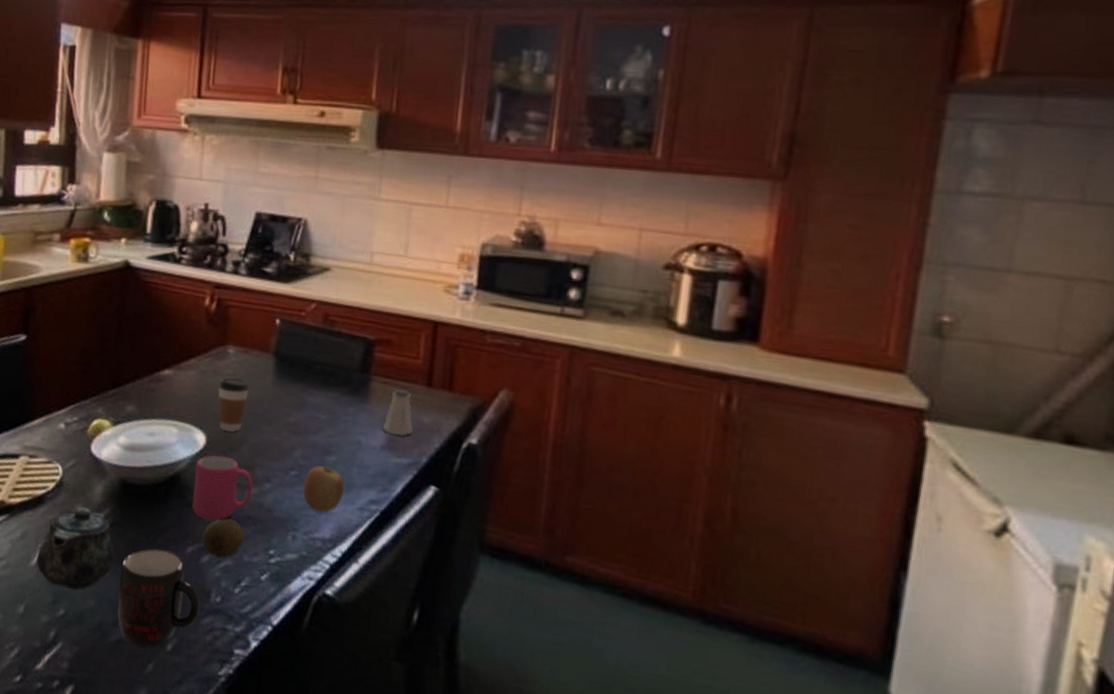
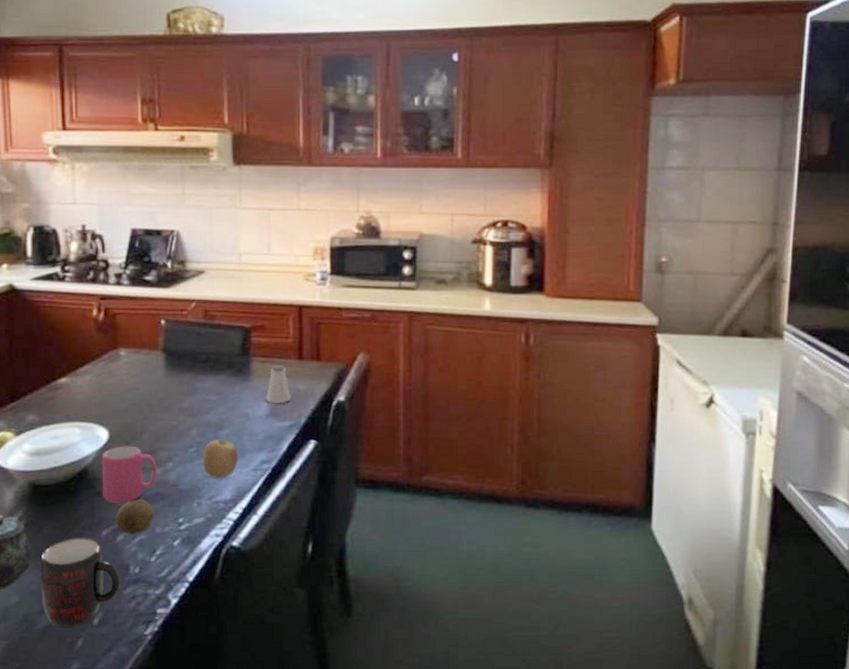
coffee cup: present [217,377,249,432] -> none [114,376,143,423]

